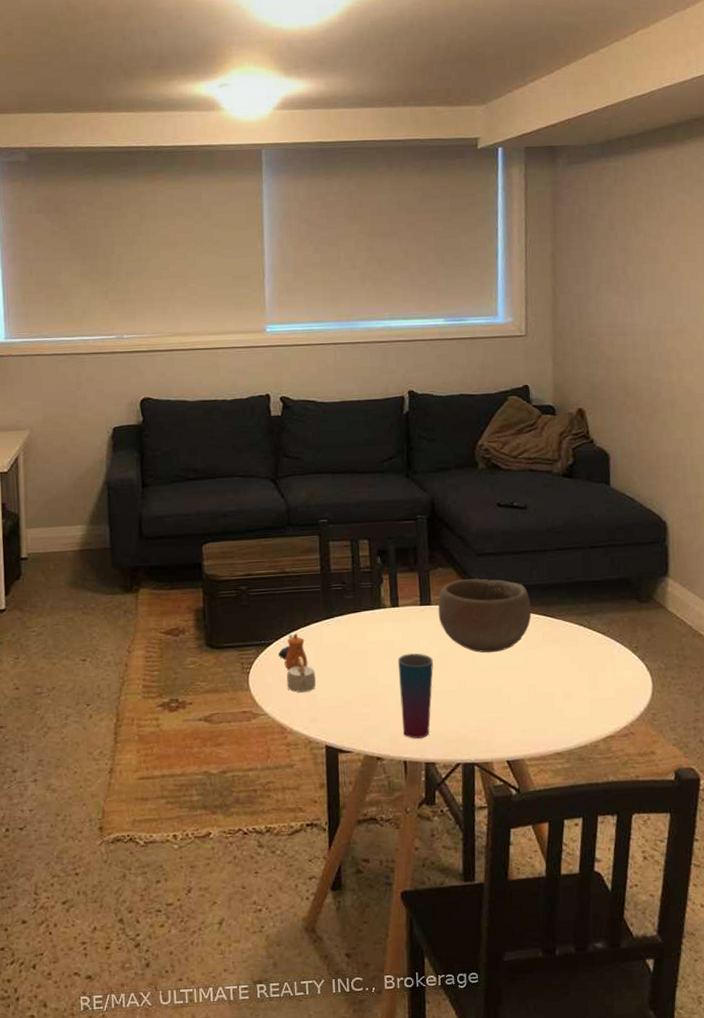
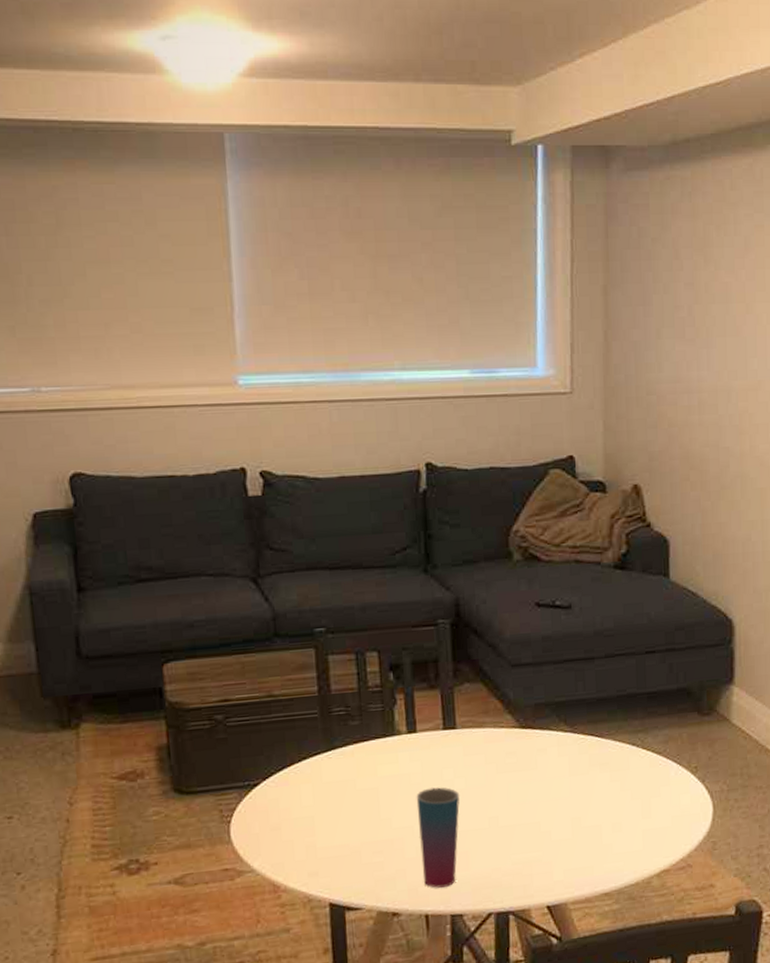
teapot: present [277,633,316,692] -> none [266,771,316,842]
bowl: present [438,578,532,653] -> none [464,694,576,783]

